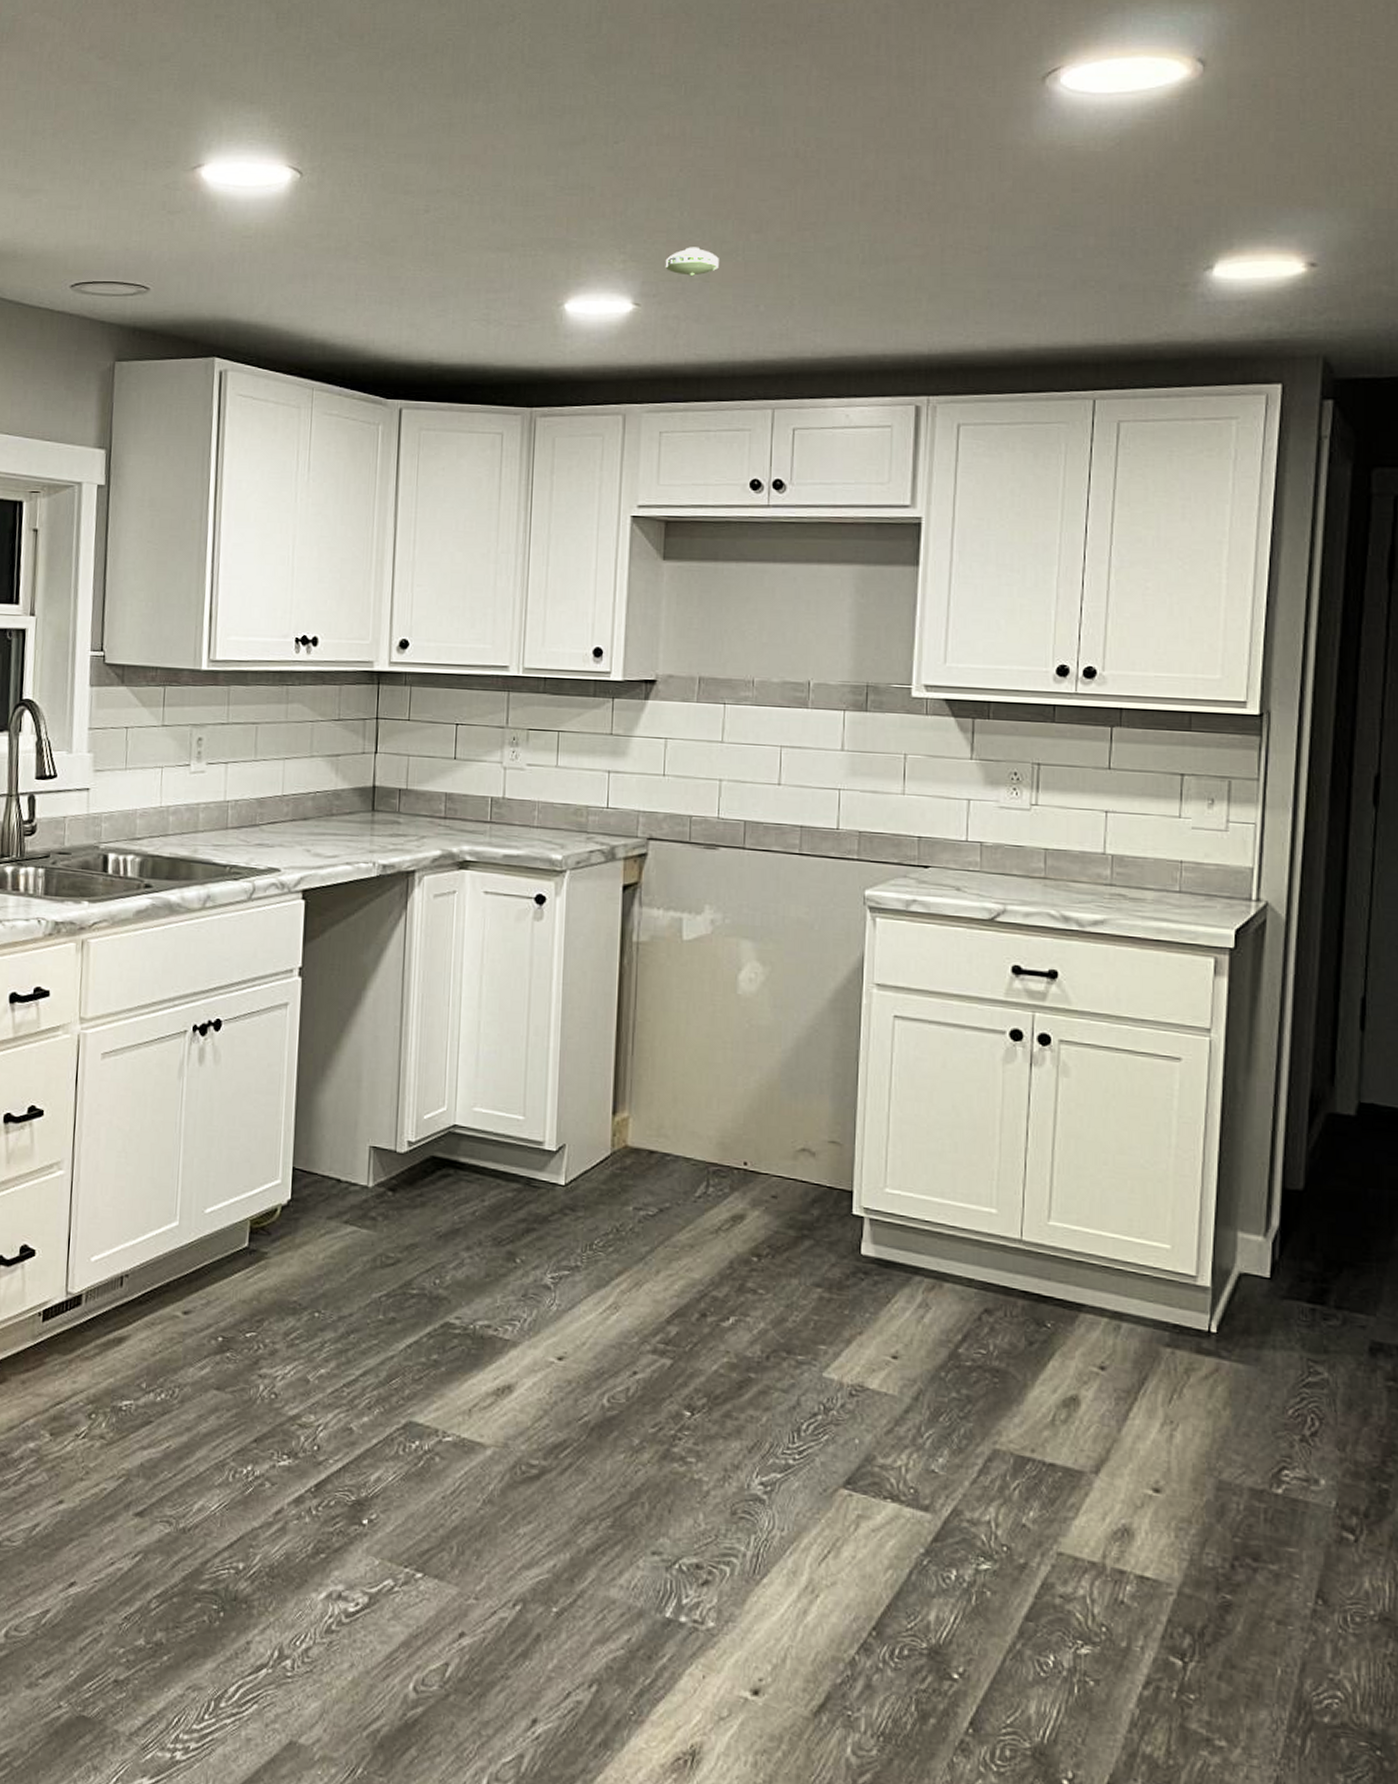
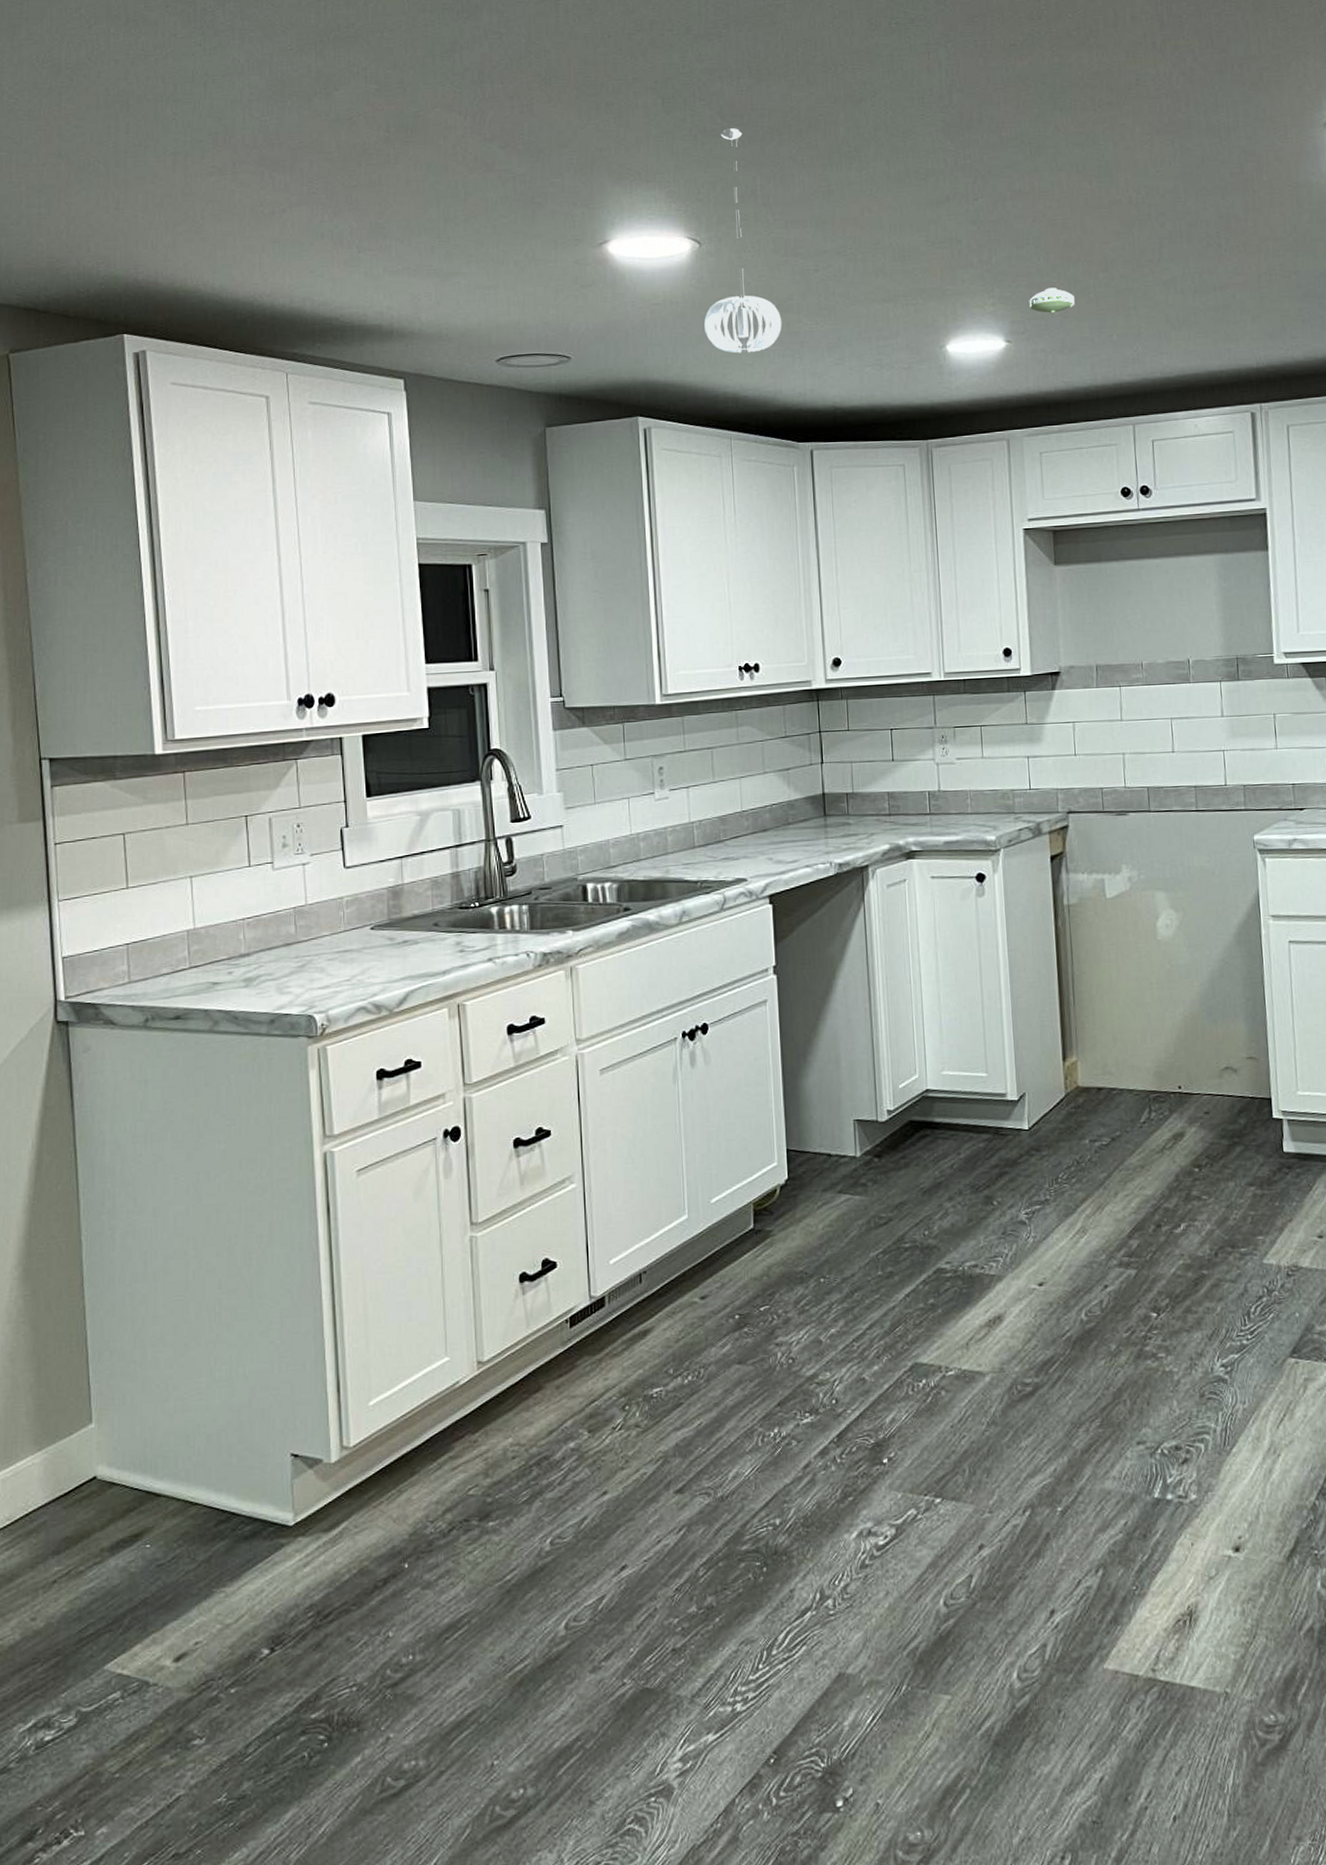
pendant light: none [297,49,383,297] -> present [704,128,782,354]

